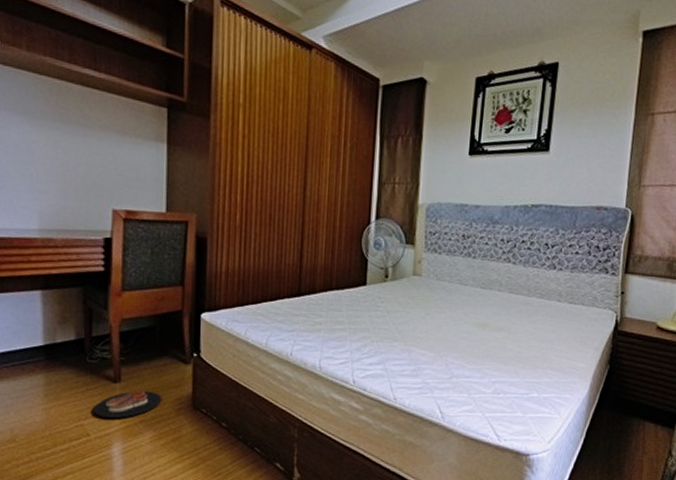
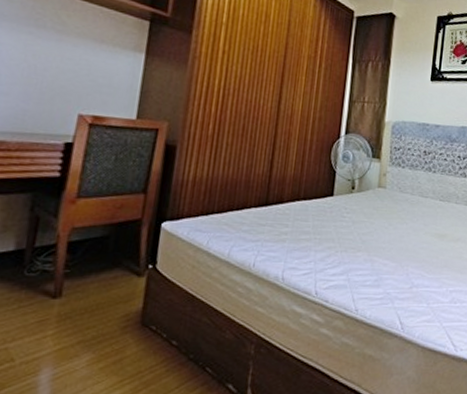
slippers: present [93,390,162,418] -> none [23,306,107,339]

